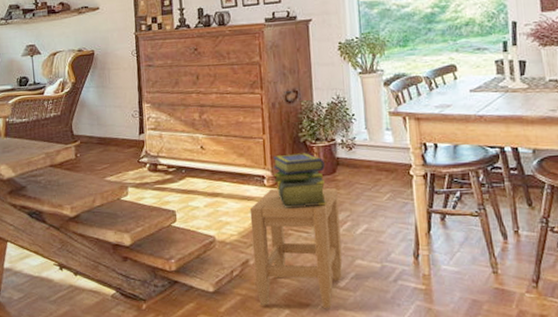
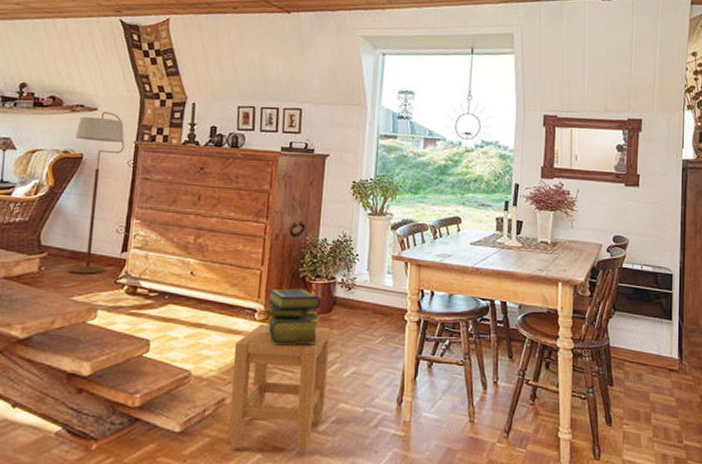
floor lamp: none [85,9,130,157] -> present [69,112,125,274]

